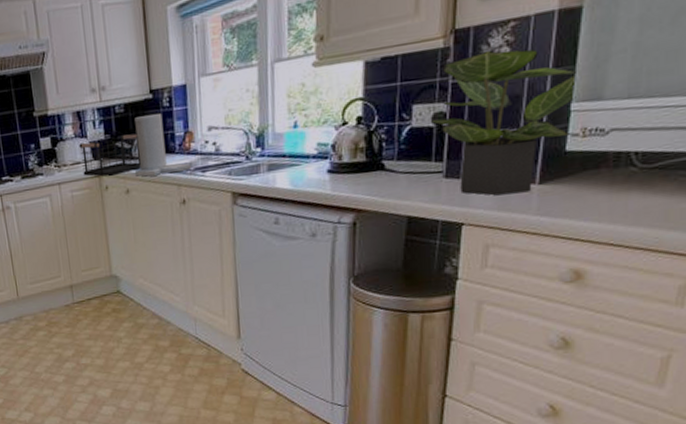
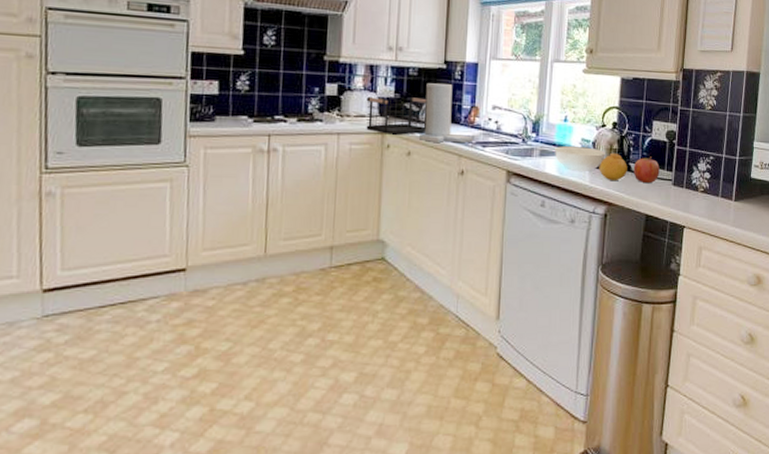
bowl: none [285,151,349,182] -> present [555,146,605,173]
fruit: none [342,152,380,185] -> present [599,152,627,182]
fruit: none [388,148,425,181] -> present [633,156,660,184]
potted plant: present [430,49,576,196] -> none [664,89,757,207]

